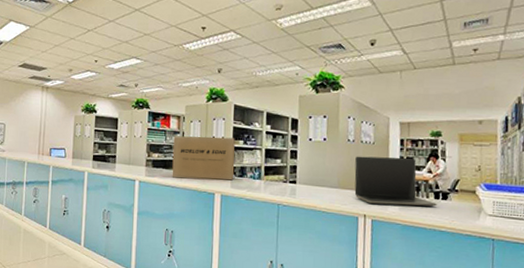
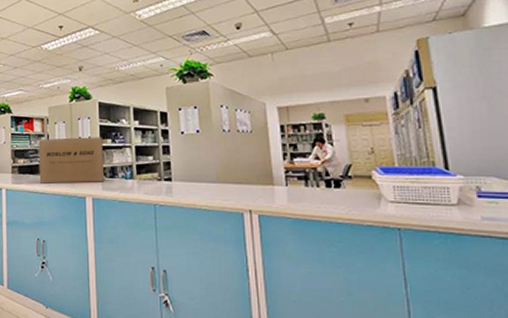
laptop computer: present [354,156,438,208] -> none [233,144,331,198]

